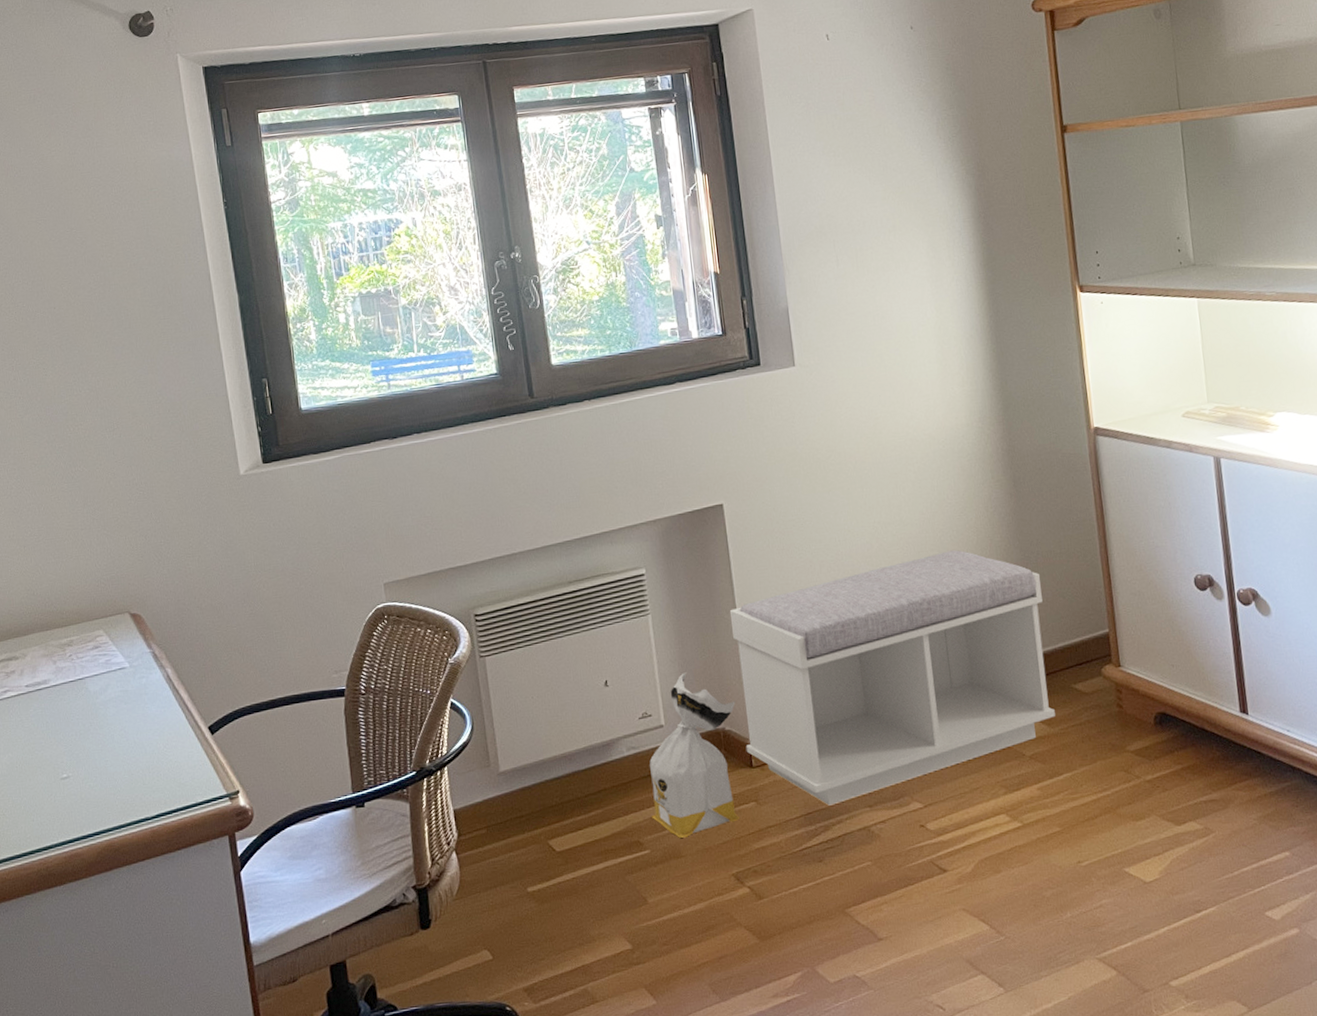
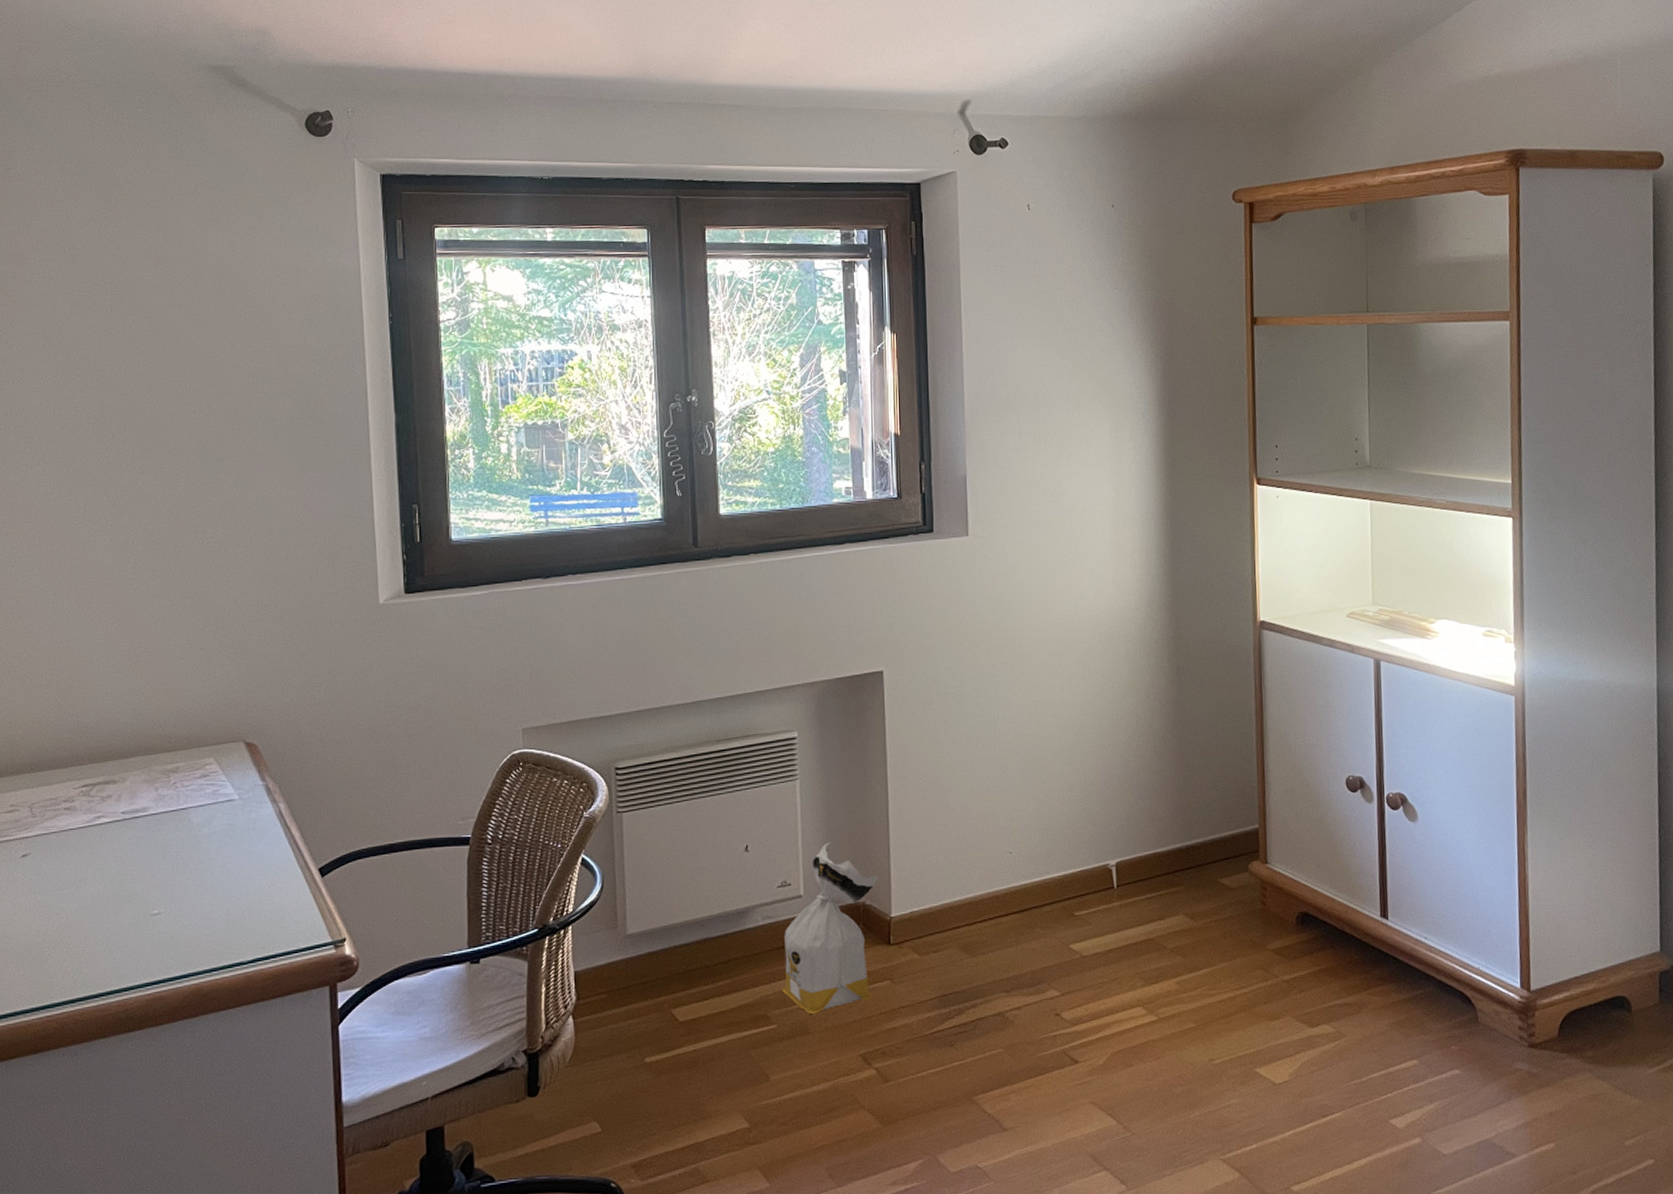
bench: present [729,550,1055,806] -> none [880,735,1199,988]

